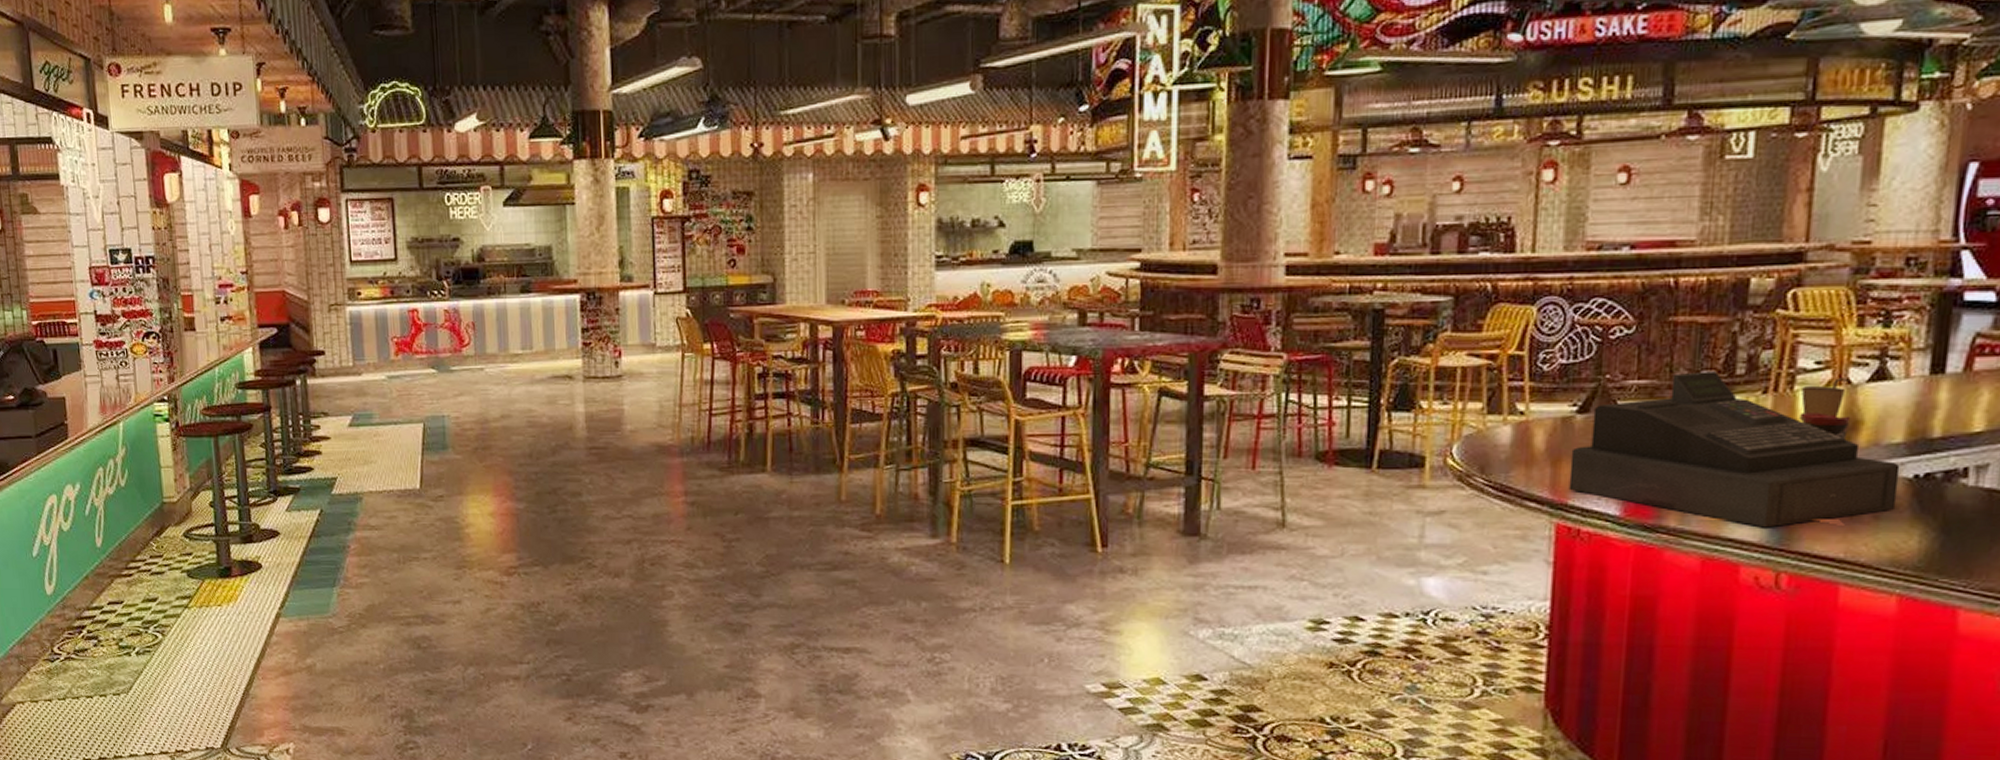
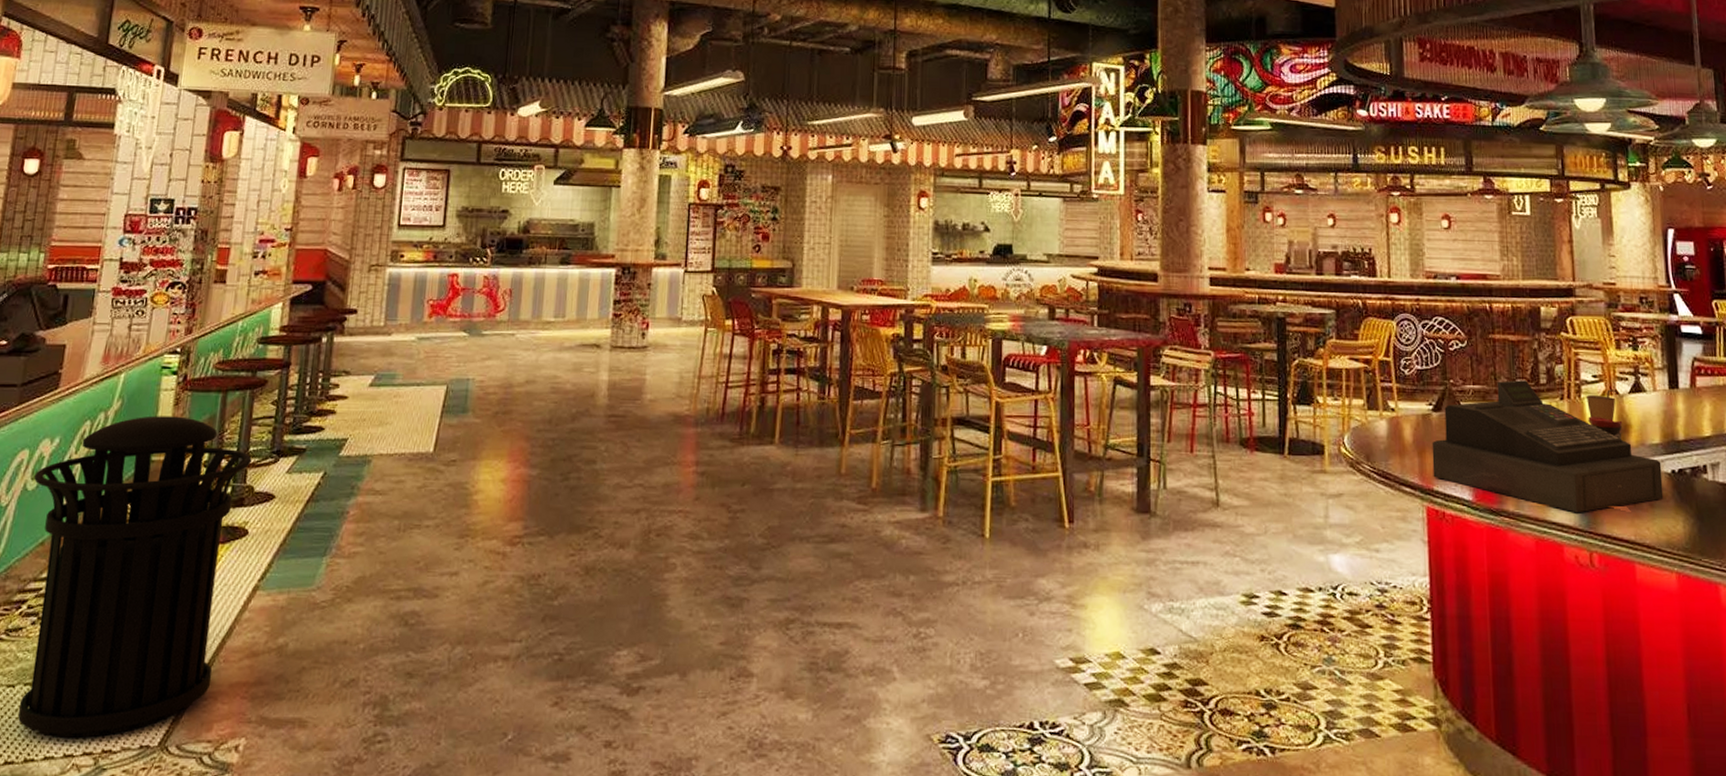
trash can: none [65,461,255,741] -> present [18,416,252,739]

